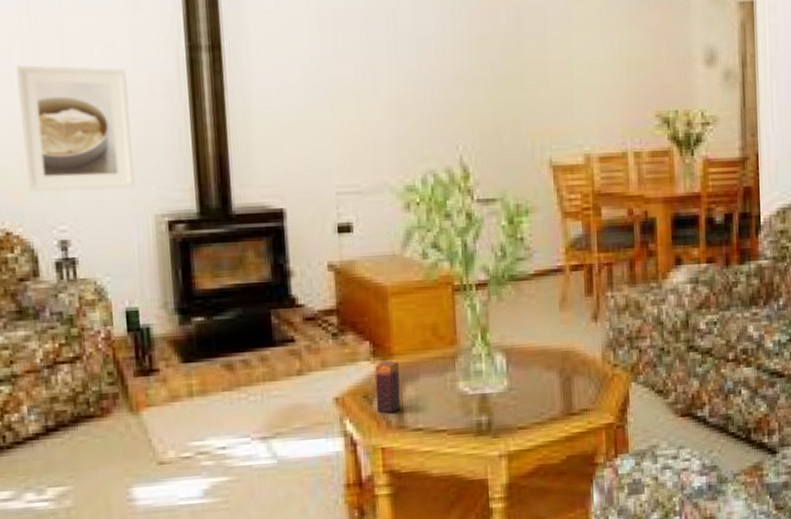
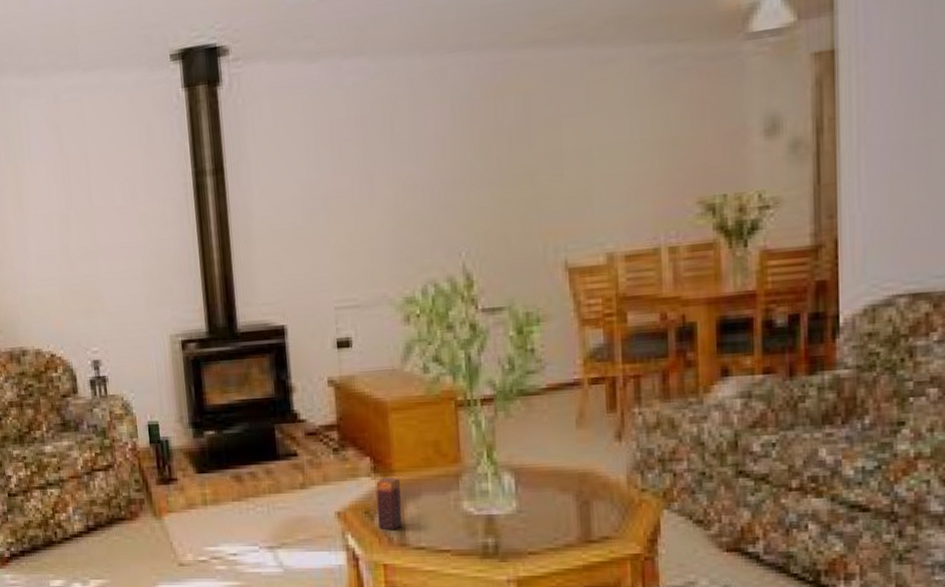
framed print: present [16,65,136,192] -> none [53,199,153,318]

